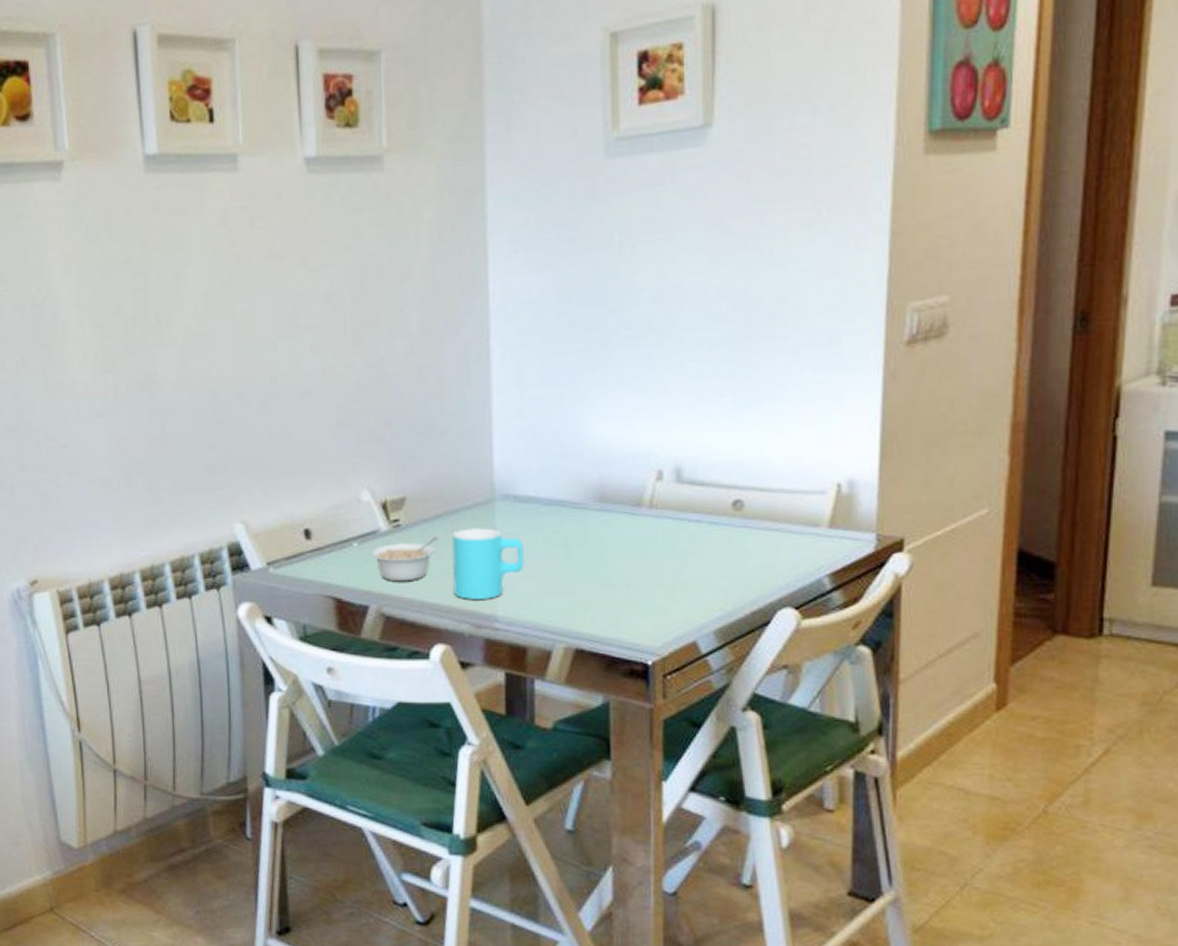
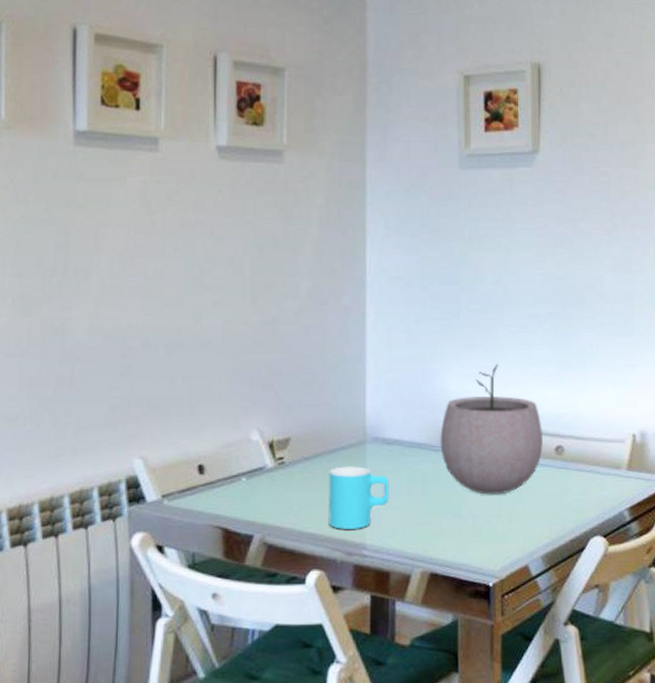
legume: present [370,536,439,582] -> none [257,473,317,513]
plant pot: none [585,401,716,559] -> present [440,363,543,495]

